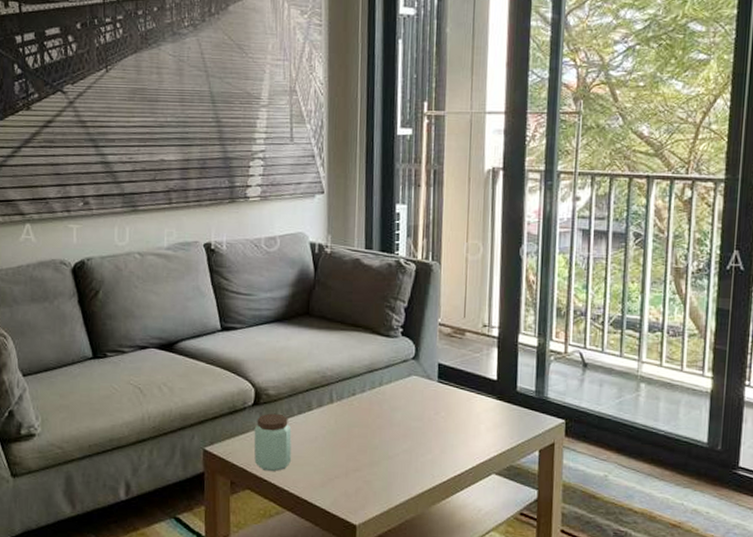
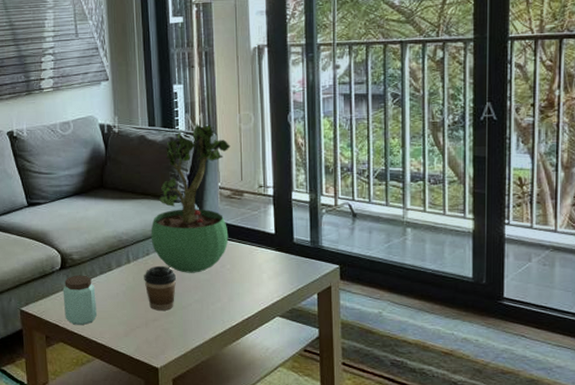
coffee cup: none [347,409,383,460] -> present [144,266,176,311]
potted plant: none [358,249,455,419] -> present [151,123,231,273]

